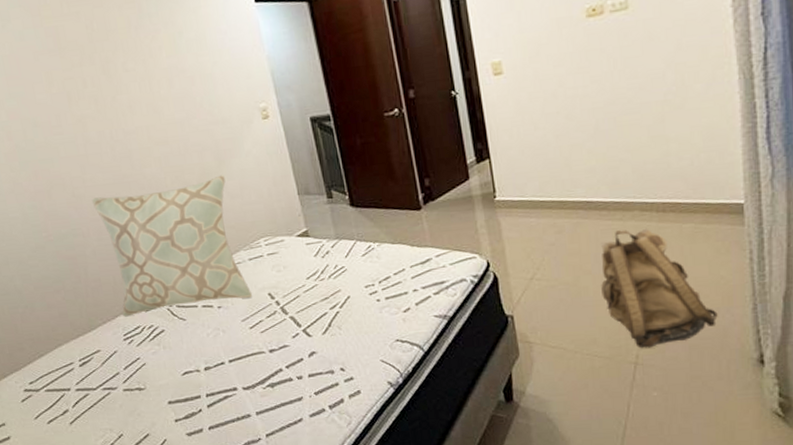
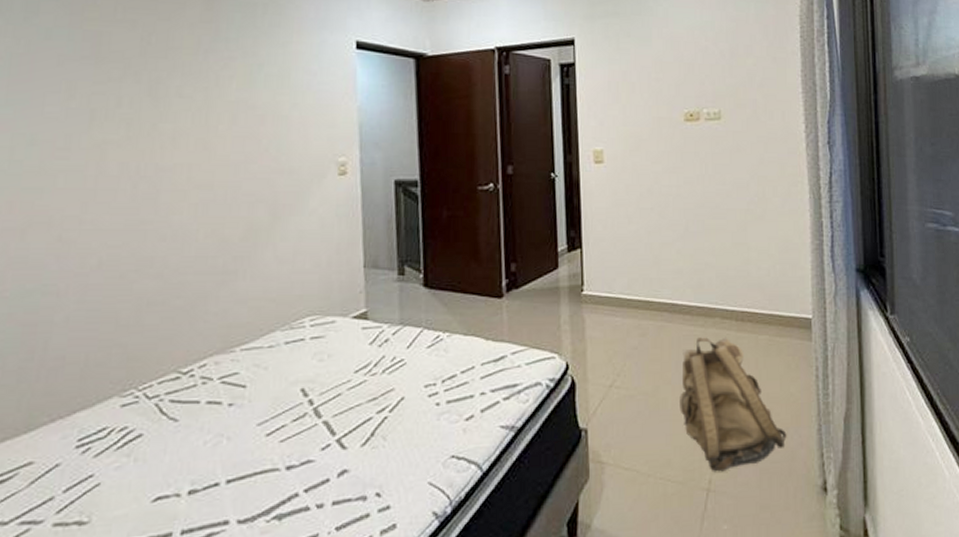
pillow: present [91,175,252,317] -> none [84,234,279,413]

